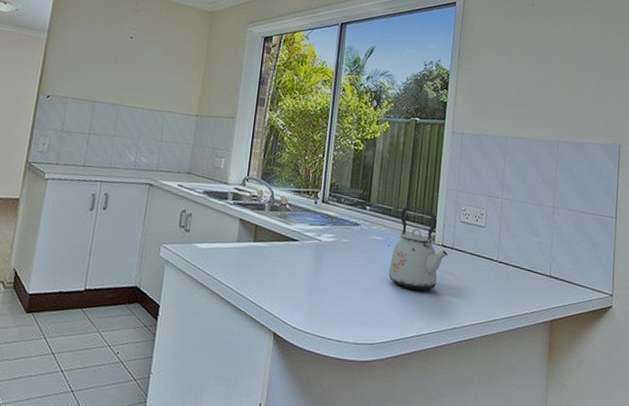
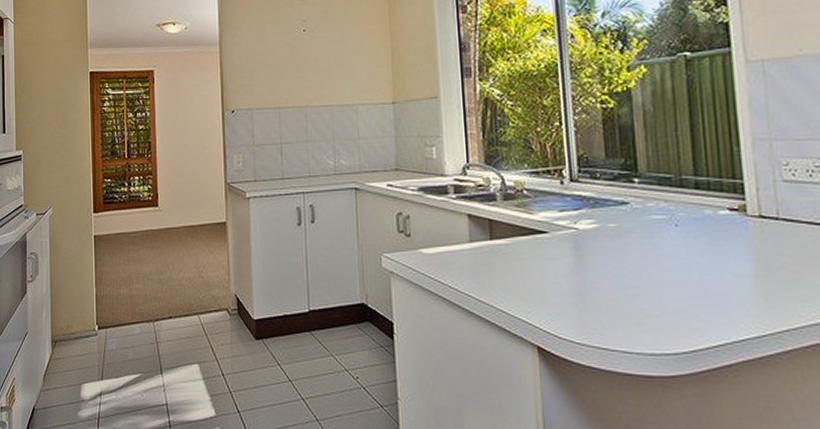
kettle: present [388,206,448,291] -> none [682,169,772,281]

